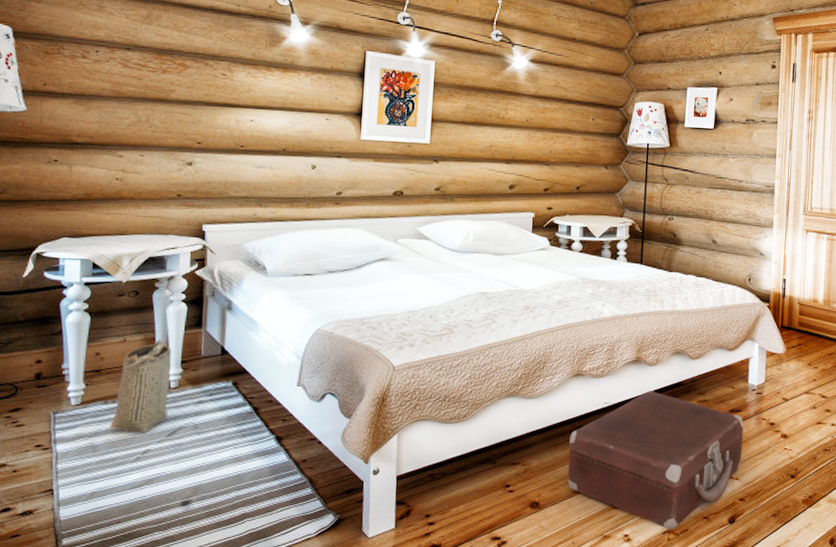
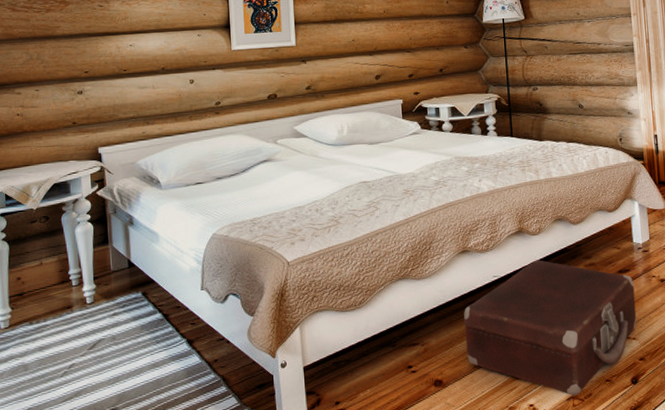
basket: present [110,339,171,434] -> none [37,259,88,349]

